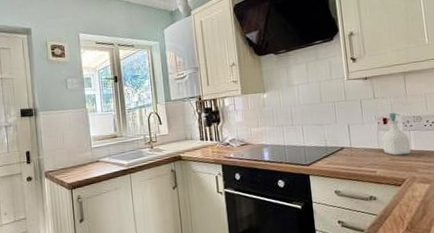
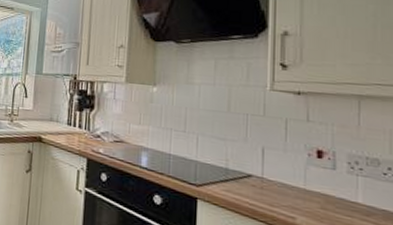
soap bottle: present [382,113,411,156] -> none [311,145,357,208]

